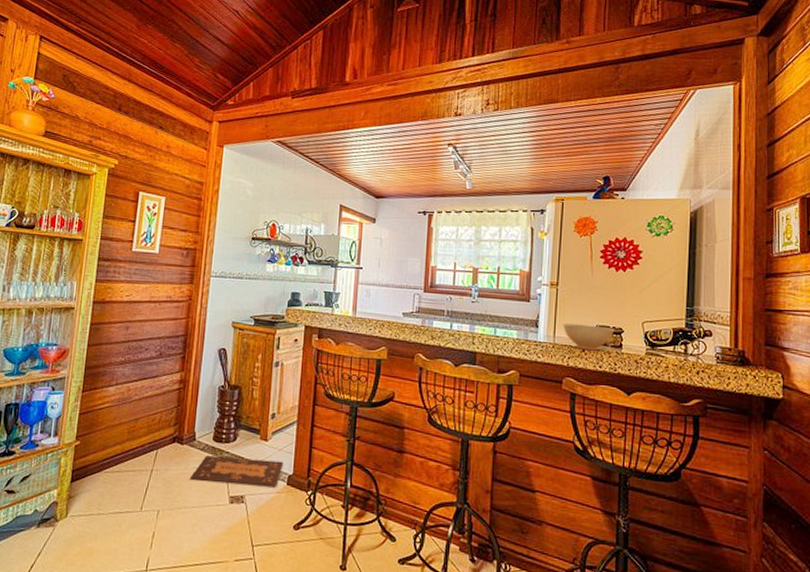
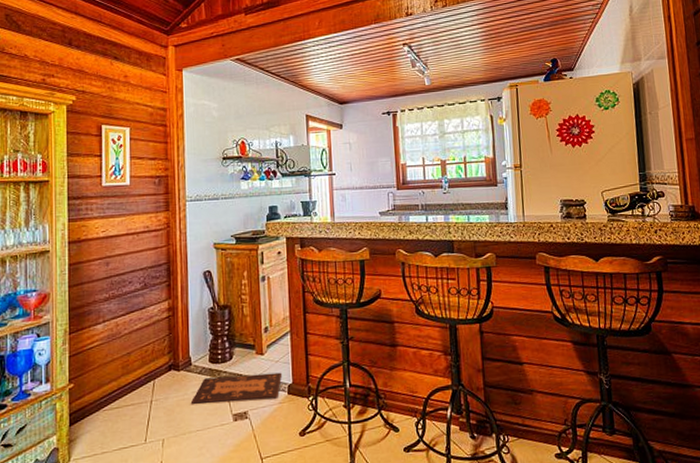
bowl: present [562,323,615,351] -> none [530,200,578,225]

